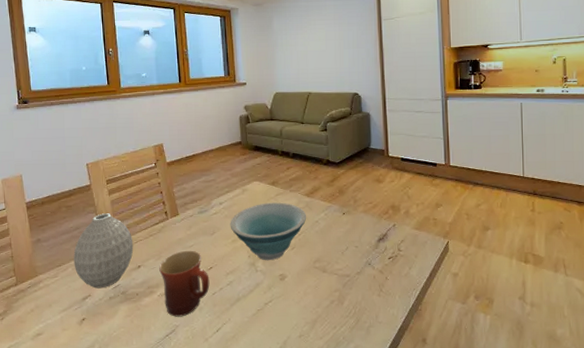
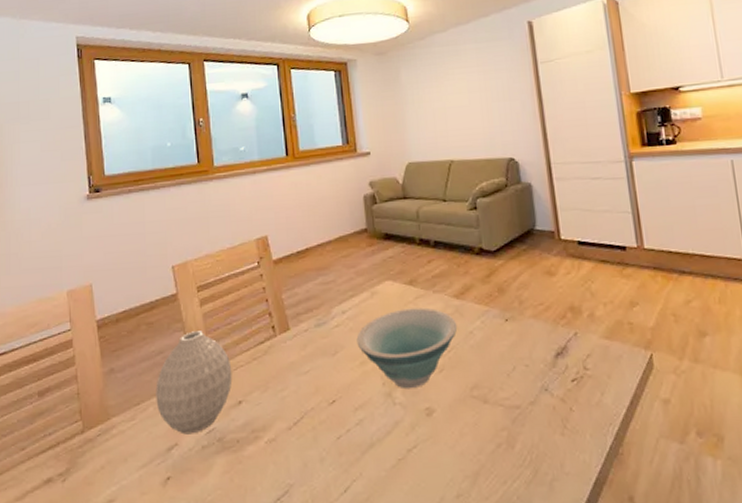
mug: present [159,250,210,317] -> none [266,377,333,472]

